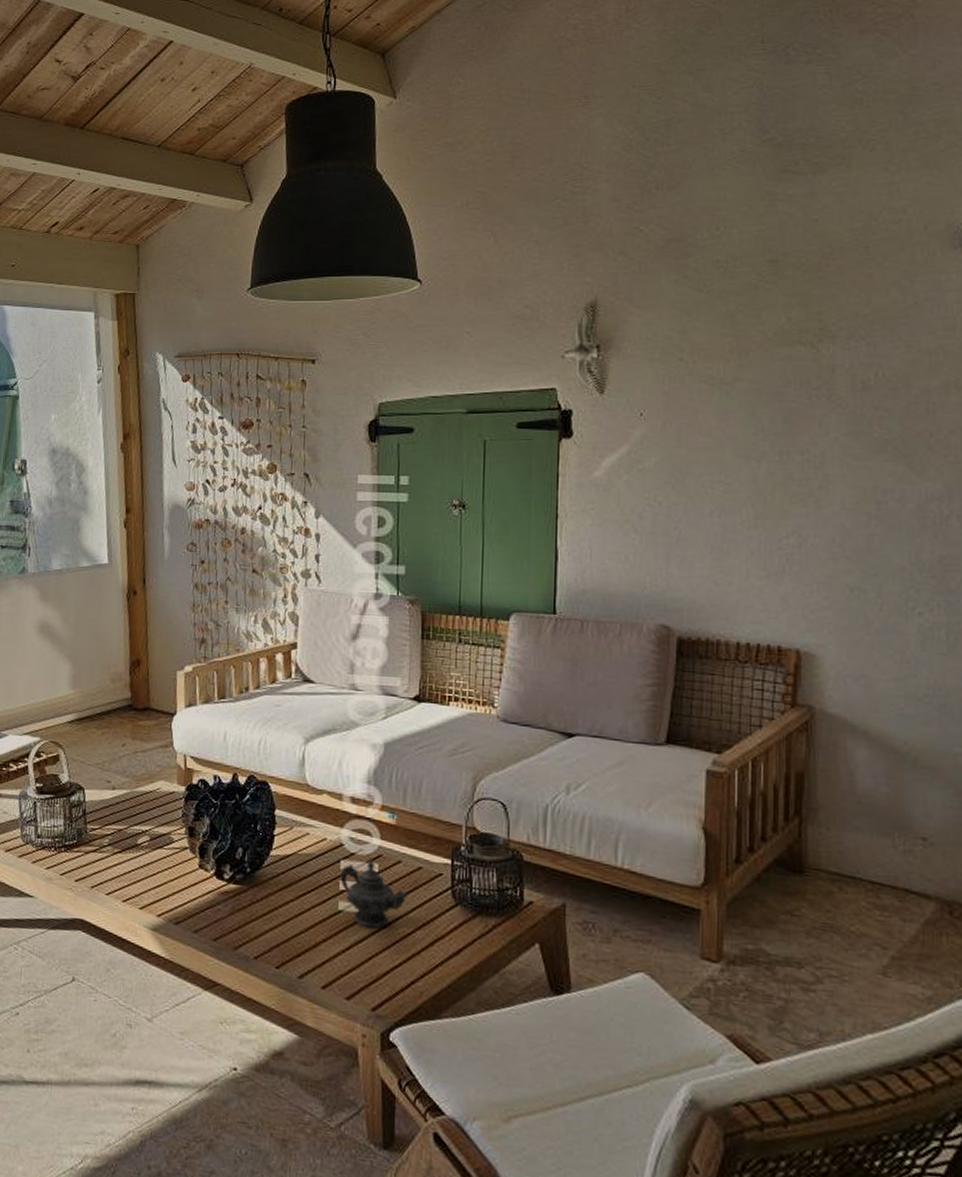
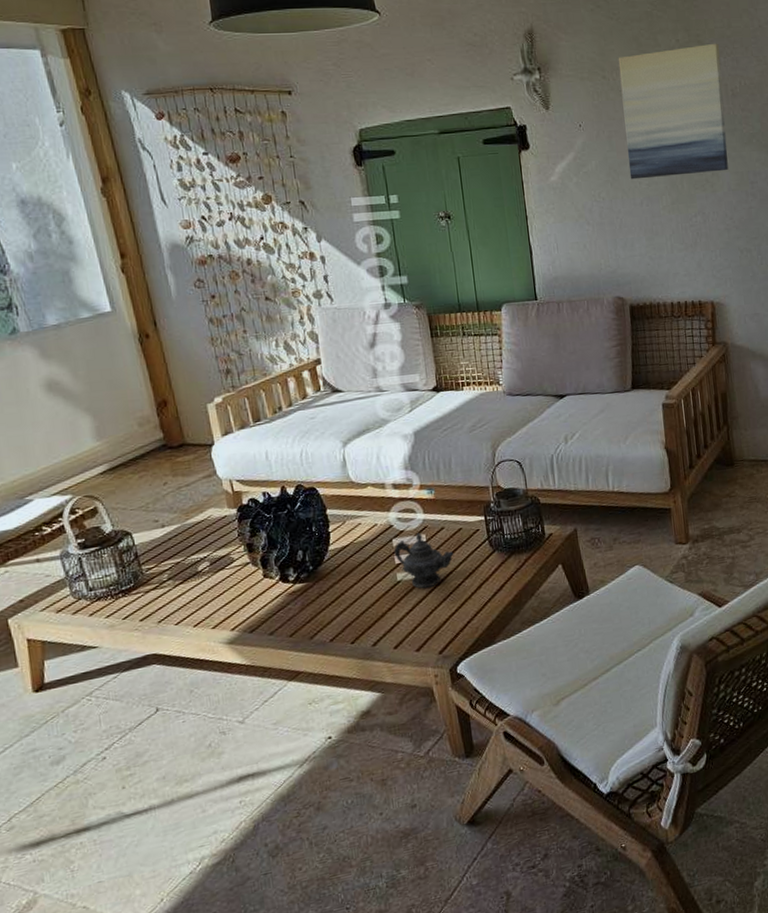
wall art: none [700,323,849,484] -> present [618,43,729,180]

